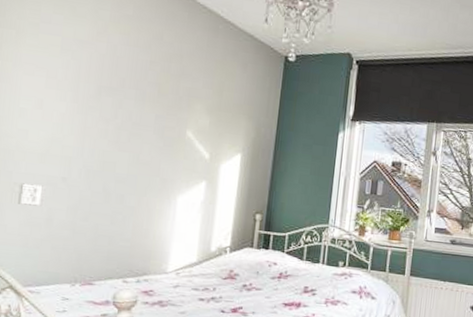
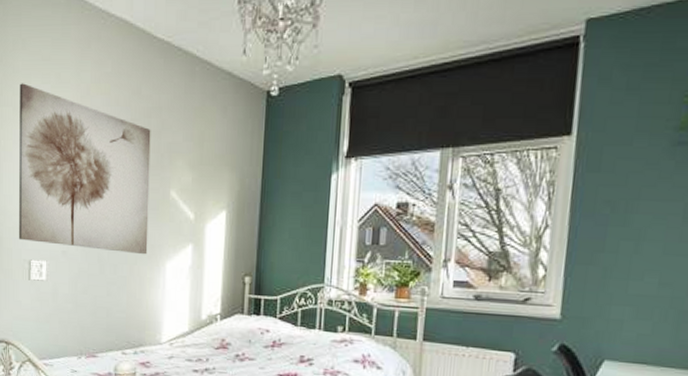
wall art: none [9,9,171,188] -> present [18,83,151,255]

